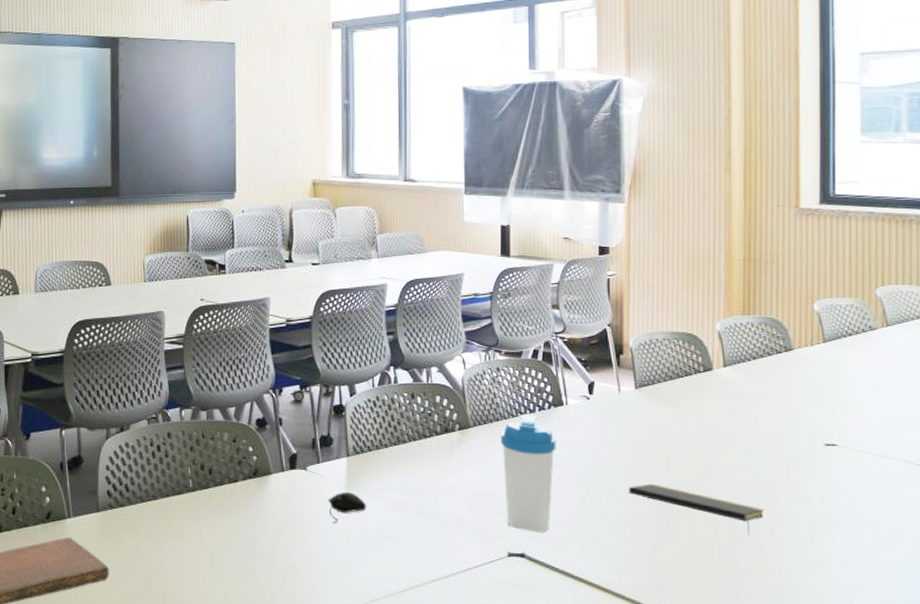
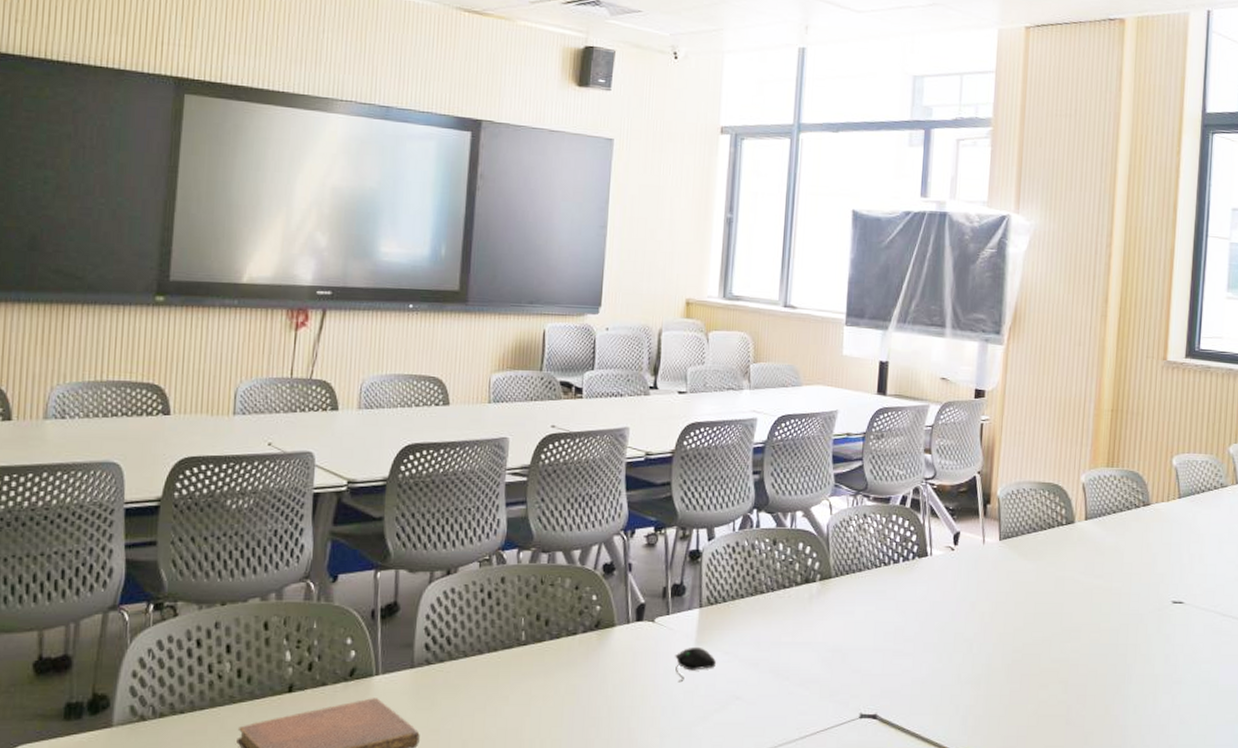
water bottle: present [500,414,556,532] -> none [861,565,918,692]
notepad: present [629,484,764,535] -> none [985,640,1112,694]

